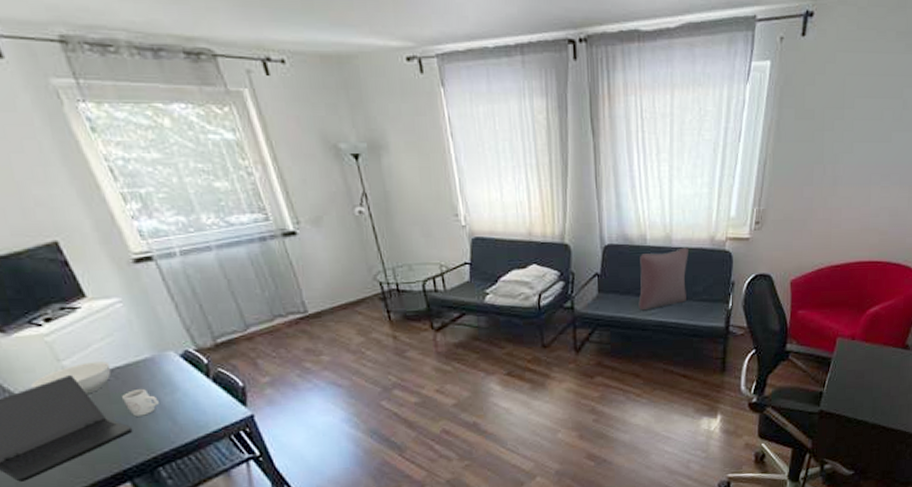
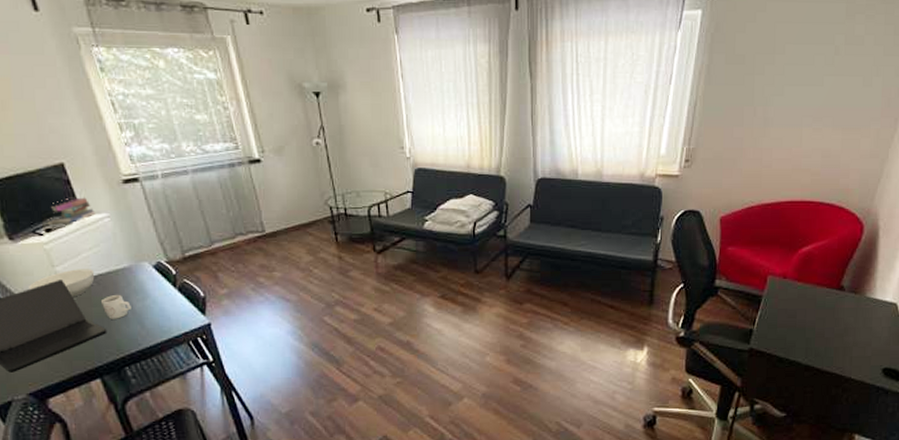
books: none [44,280,105,315] -> present [46,197,96,226]
pillow: present [638,247,688,311] -> none [568,182,618,242]

